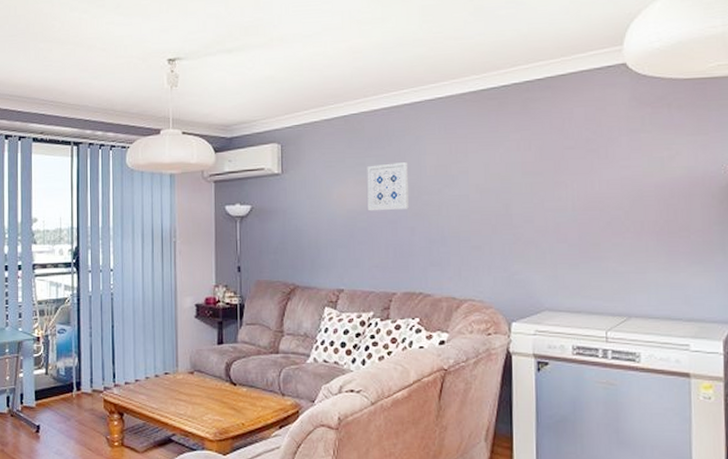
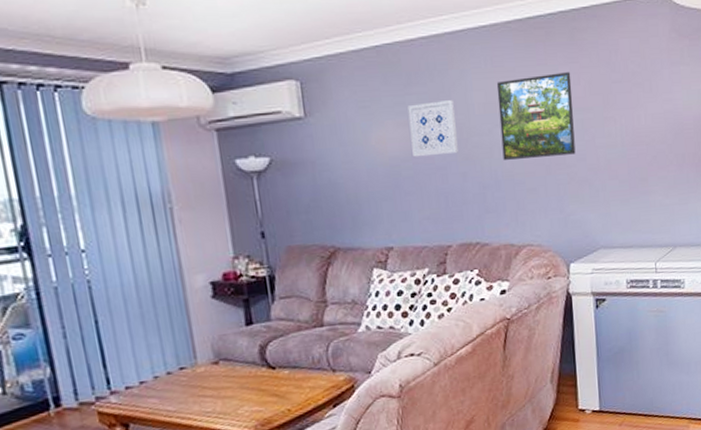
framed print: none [448,139,523,218] -> present [496,72,576,160]

